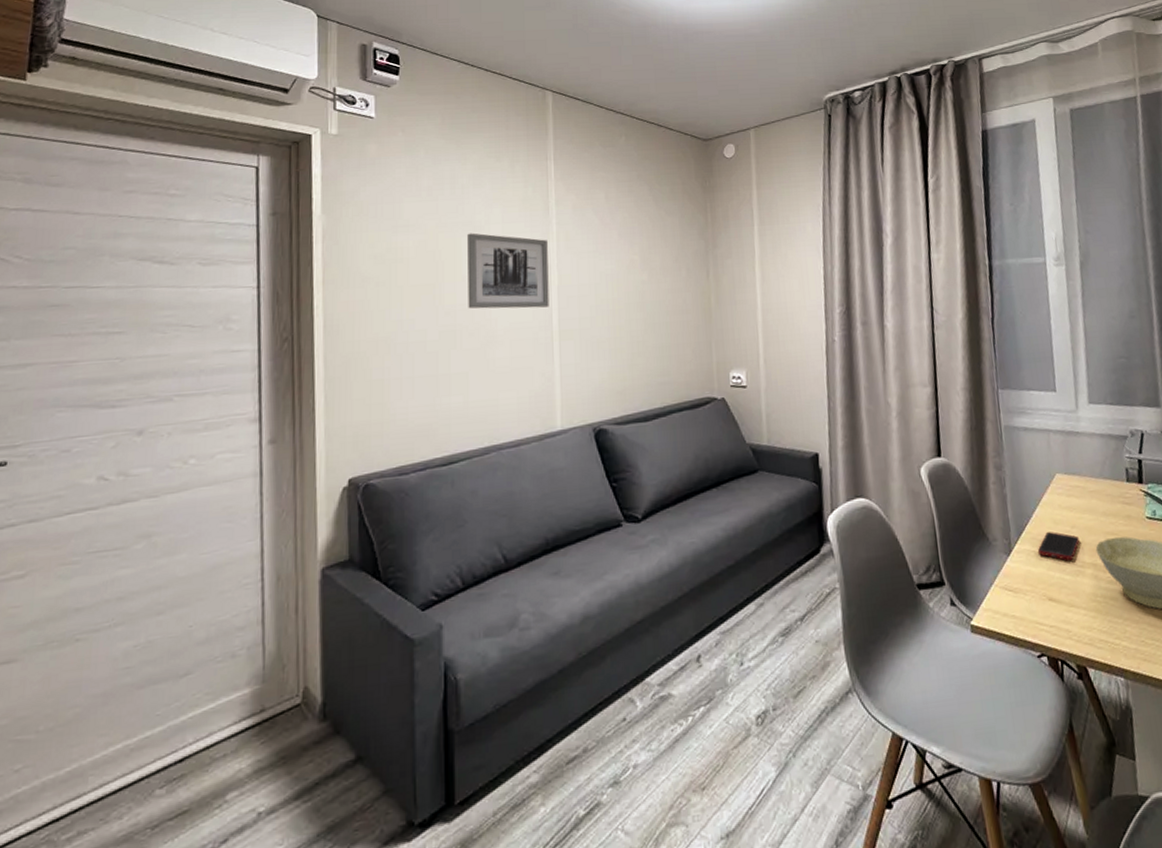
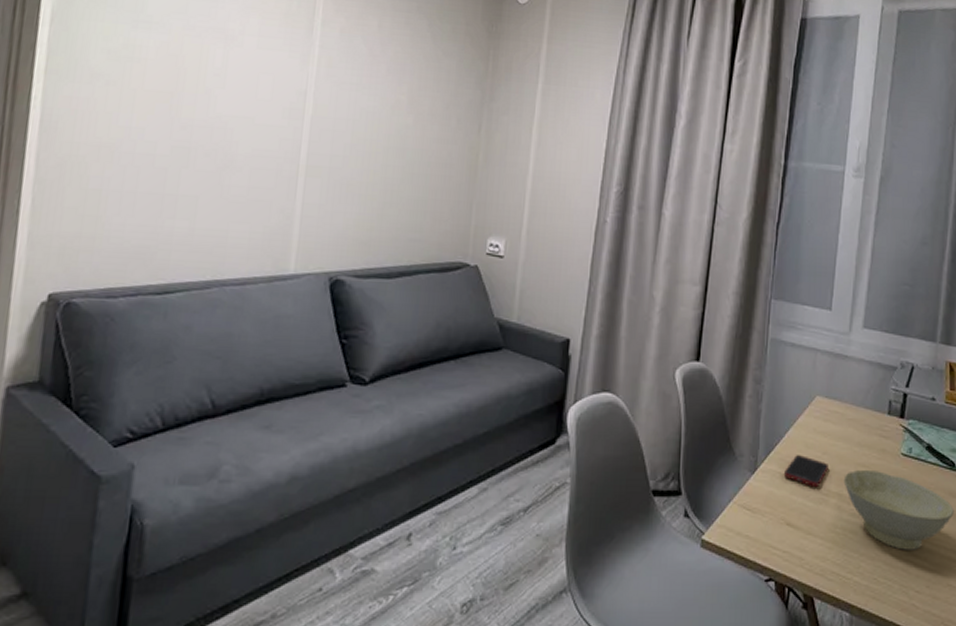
wall art: present [467,232,549,309] -> none [207,41,307,138]

